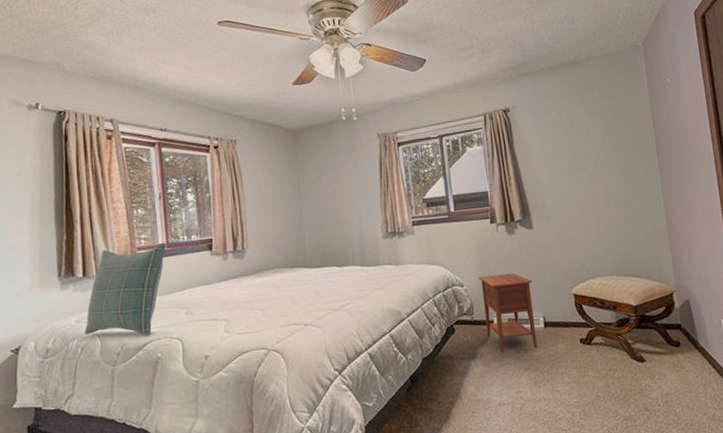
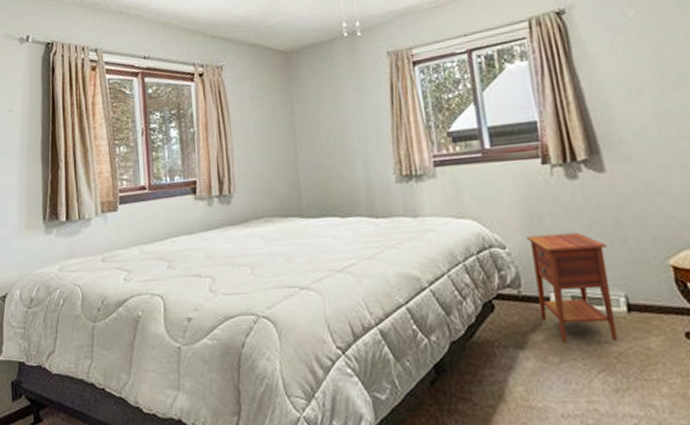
pillow: present [84,242,166,336] -> none [66,184,149,291]

